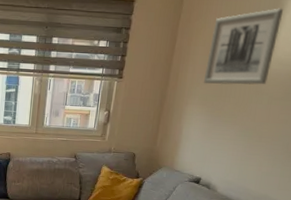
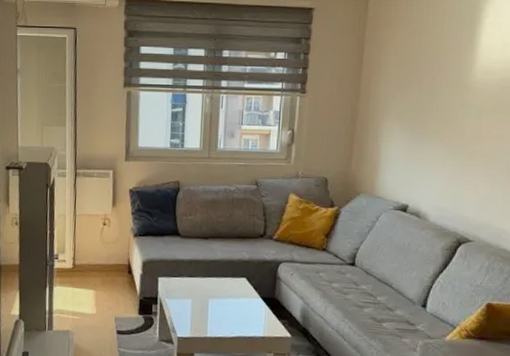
wall art: present [203,8,284,85] -> none [399,12,483,97]

